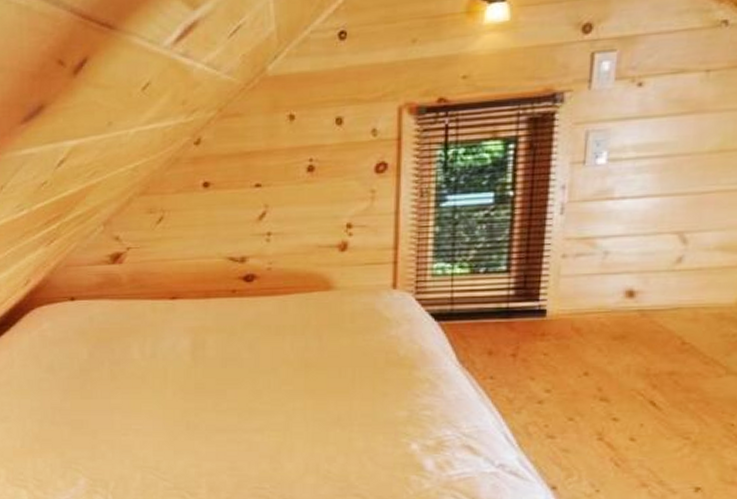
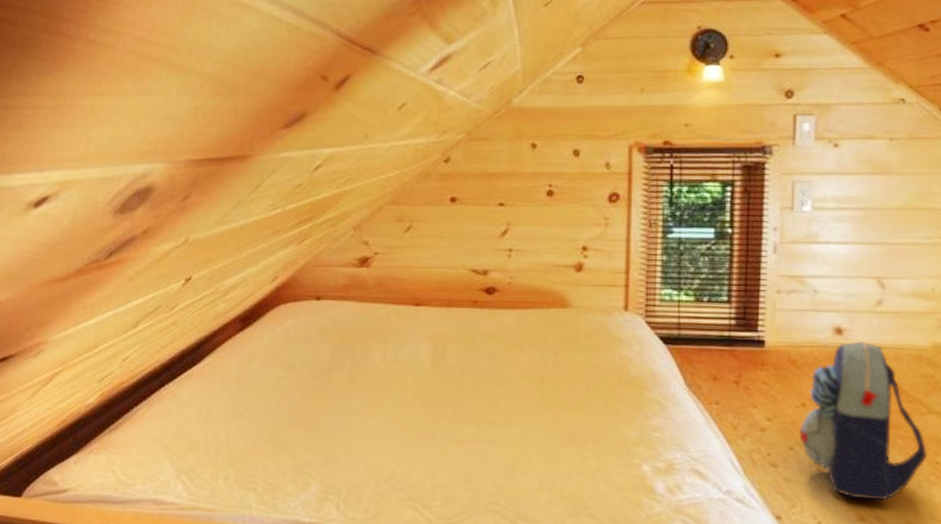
backpack: none [580,303,722,466] -> present [799,341,927,501]

